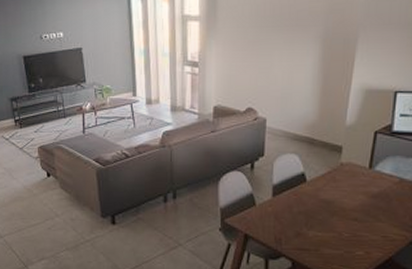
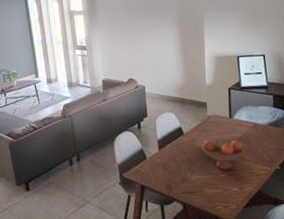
fruit bowl: none [326,192,383,230] -> present [201,139,246,171]

